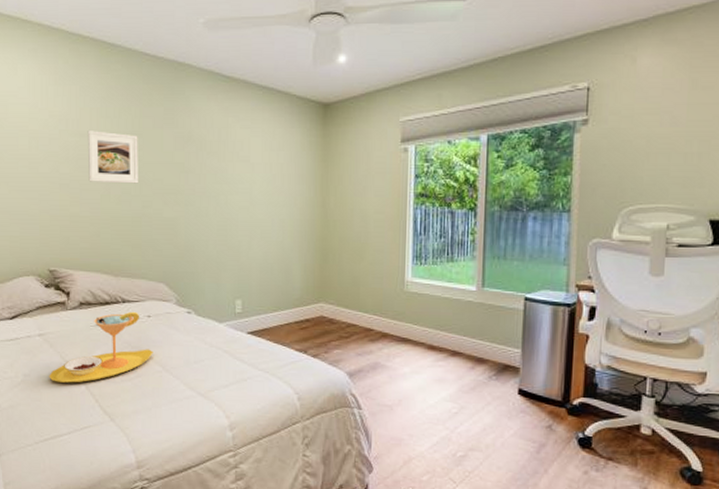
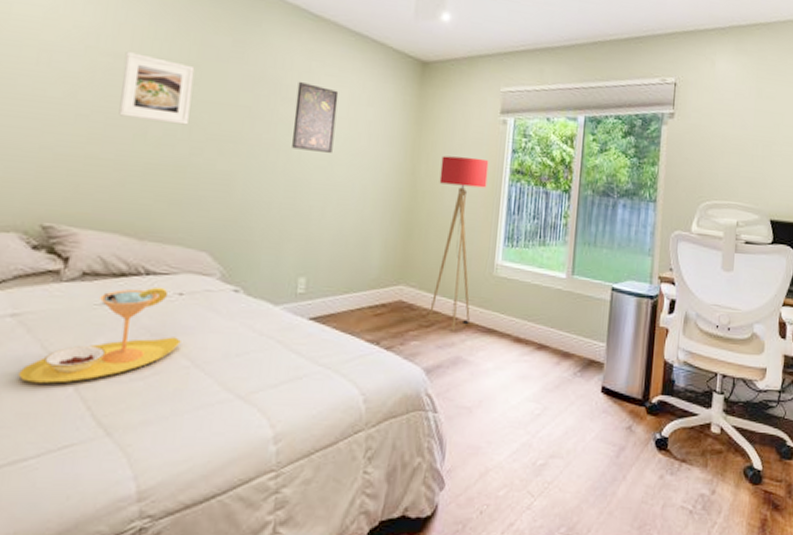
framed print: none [218,136,253,195] -> present [292,81,339,153]
floor lamp: none [348,186,393,340] -> present [429,155,489,331]

